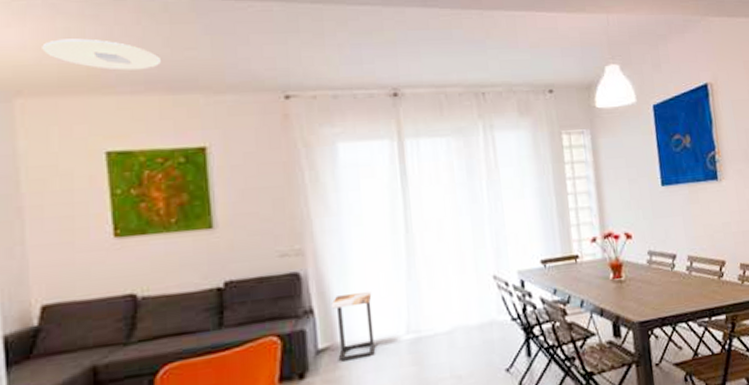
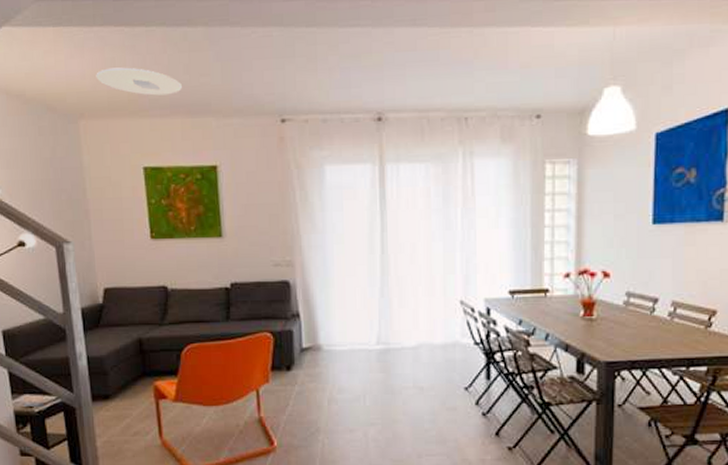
side table: present [331,290,375,362] -> none [314,303,349,361]

